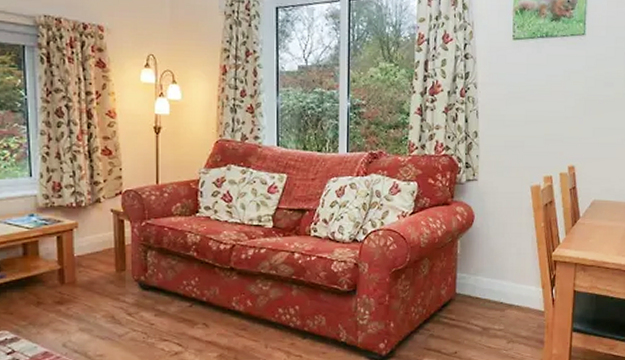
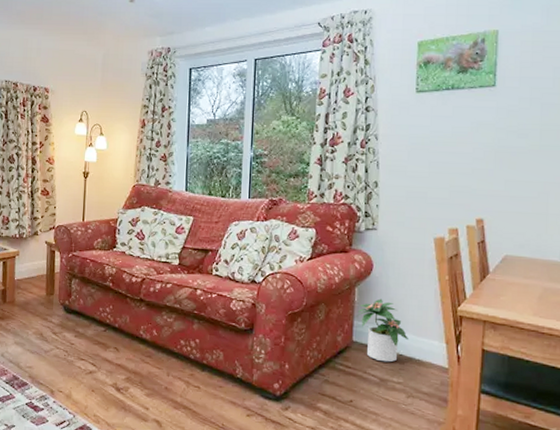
potted plant: none [457,249,508,311] -> present [354,298,408,363]

